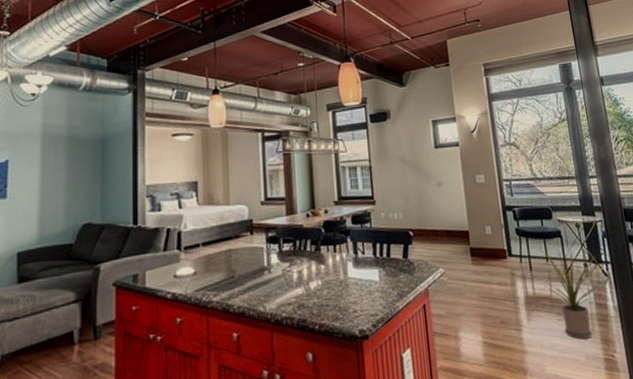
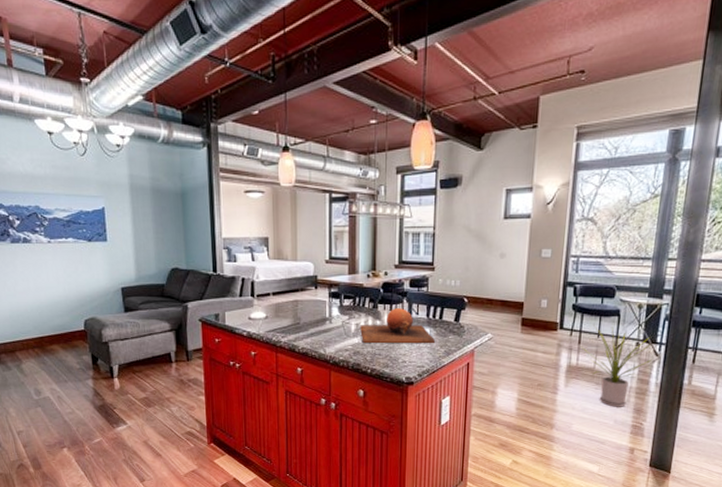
chopping board: none [303,248,385,293] -> present [360,308,435,343]

